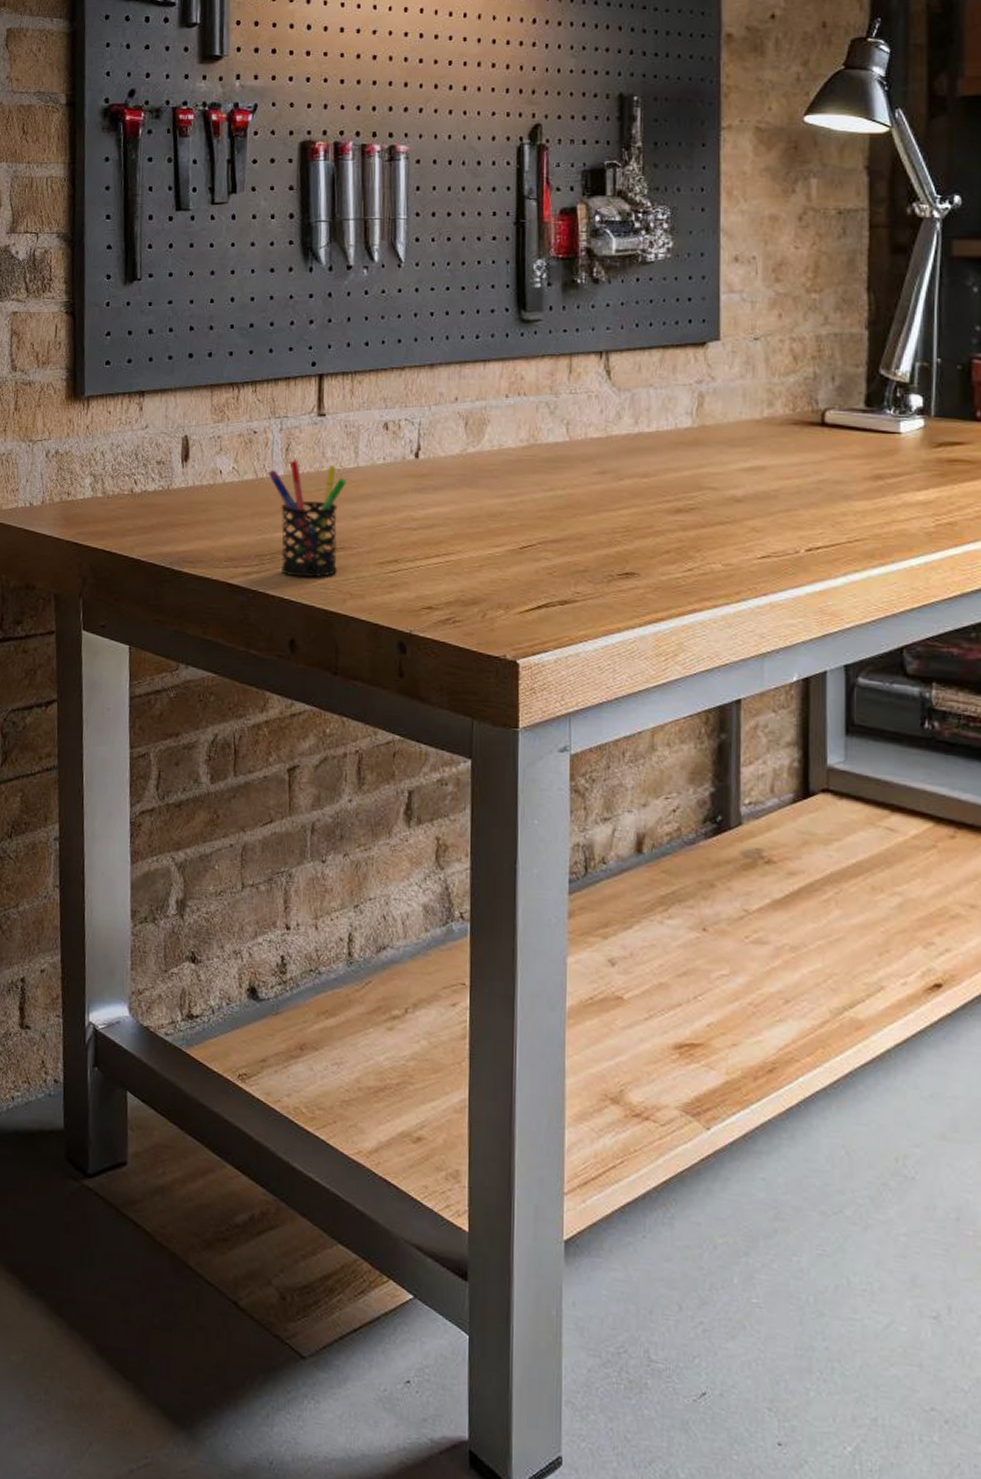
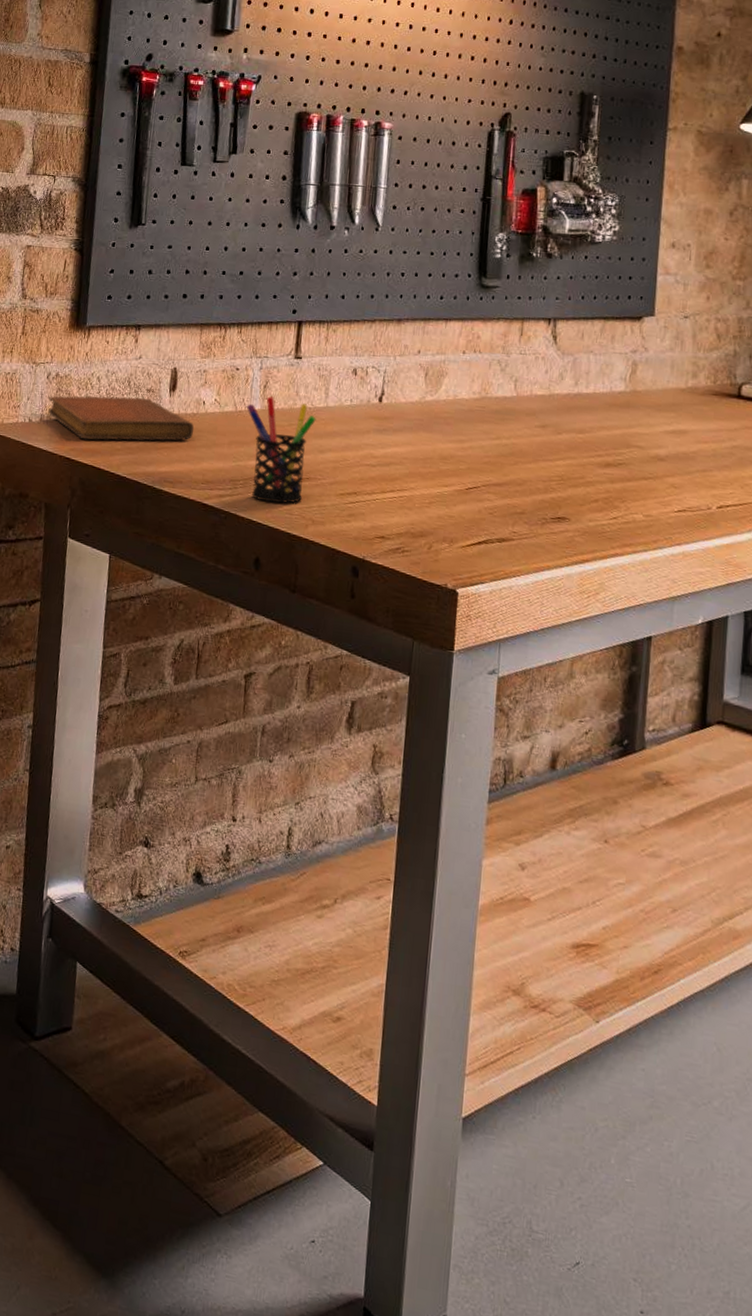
notebook: none [49,471,212,522] -> present [48,396,195,441]

